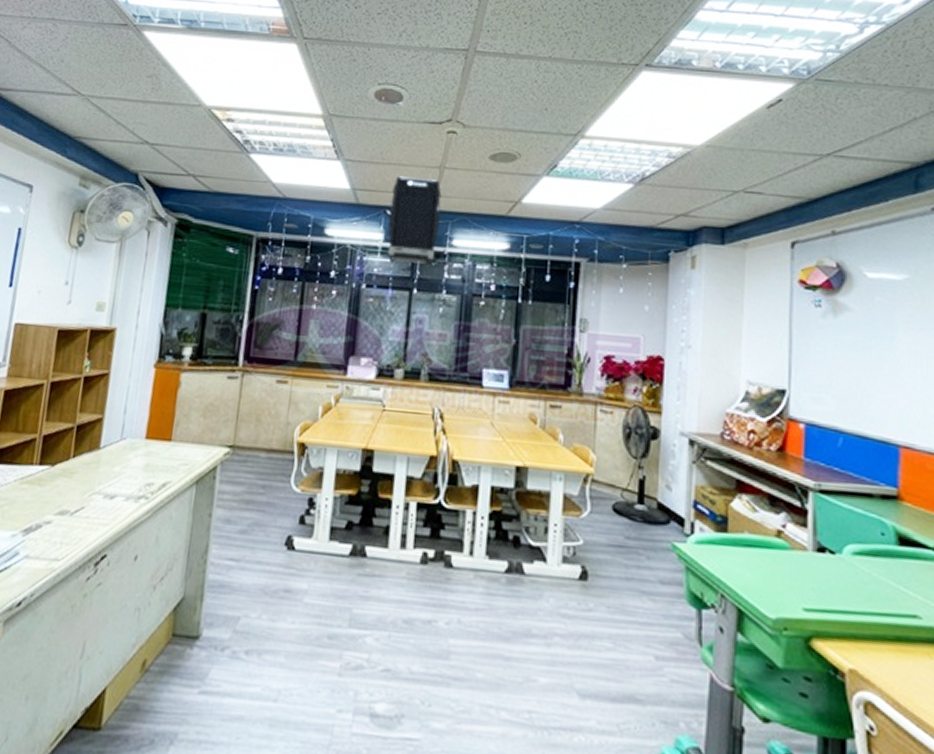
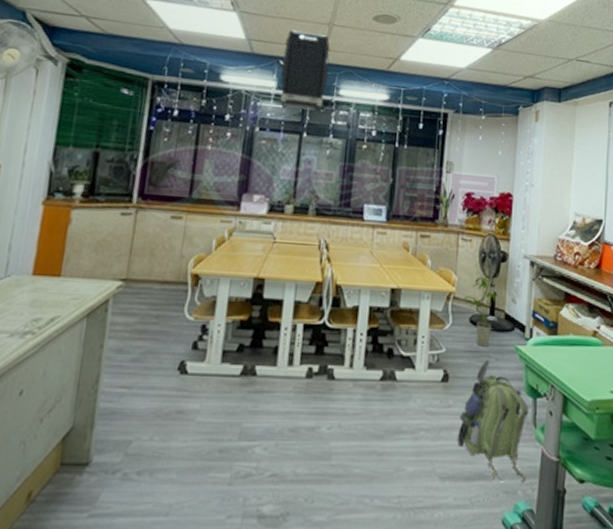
backpack: none [601,556,691,711] -> present [458,359,529,483]
house plant: none [604,456,650,542] -> present [463,276,500,347]

